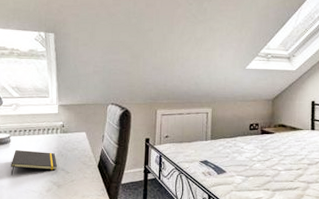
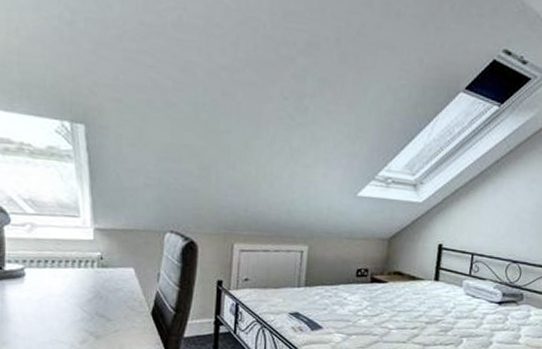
notepad: present [11,150,58,176] -> none [27,287,95,321]

